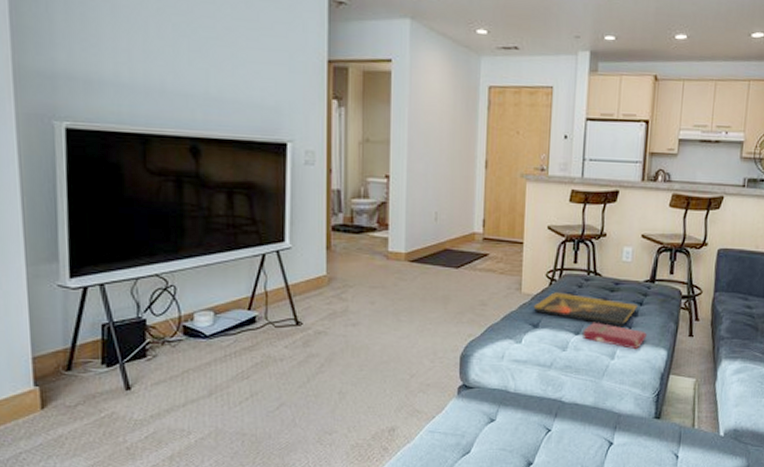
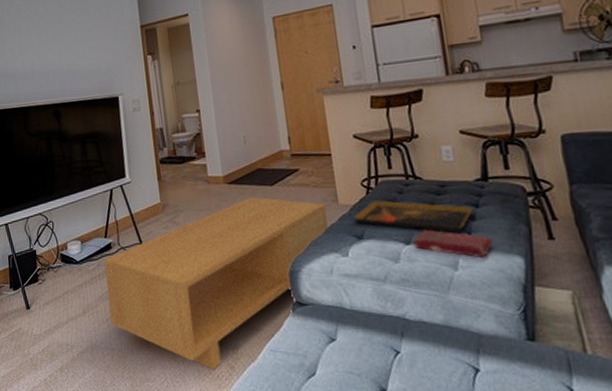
coffee table: none [244,278,508,452] -> present [104,197,328,369]

